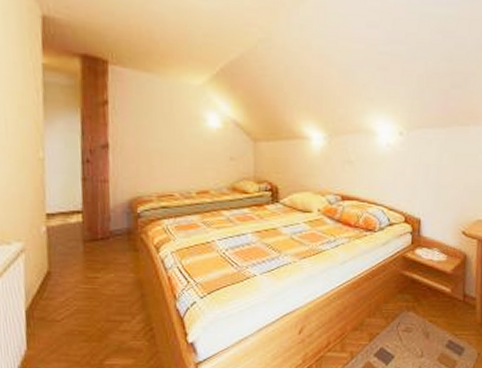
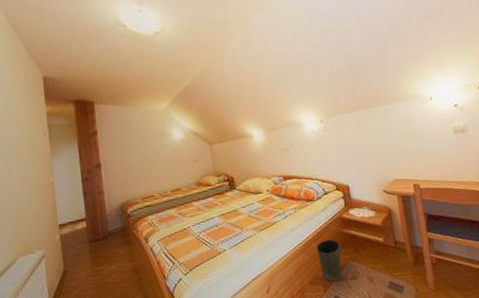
waste basket: none [367,281,397,332] -> present [316,239,342,282]

